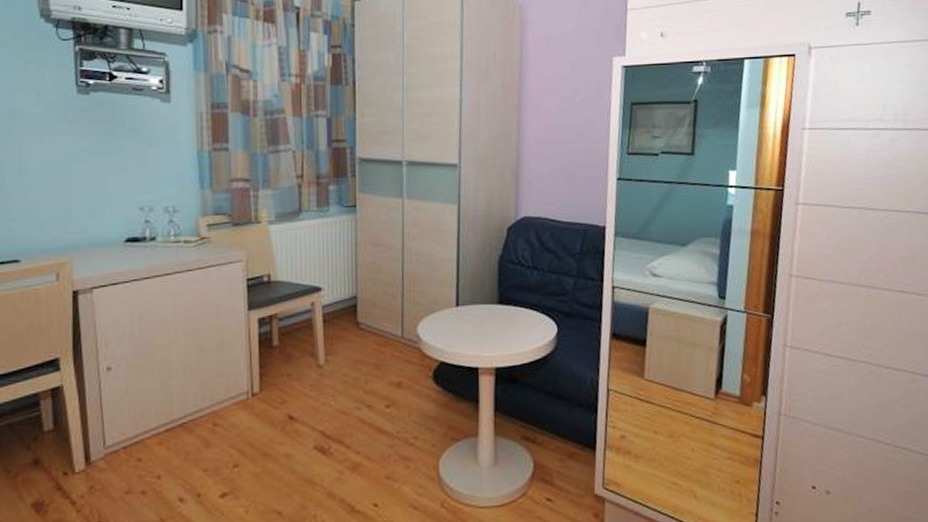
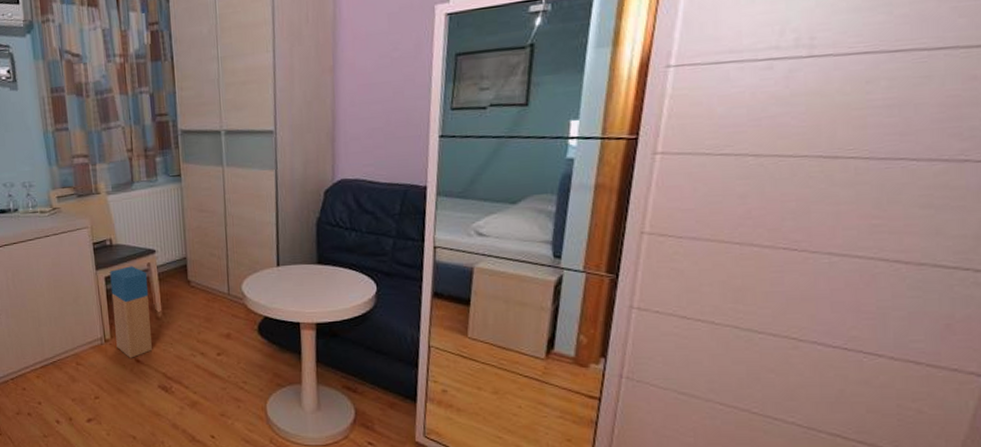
pouf: none [265,305,310,415] -> present [110,266,152,358]

